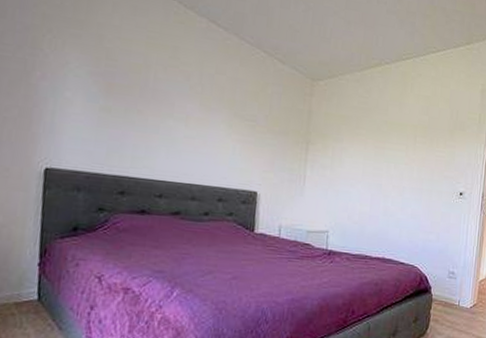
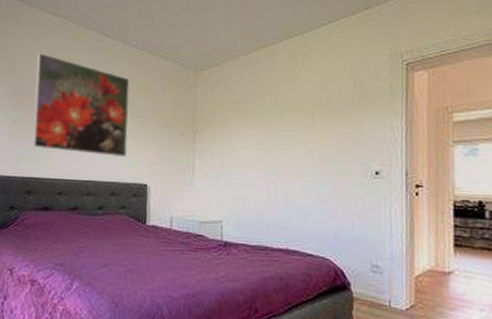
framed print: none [127,32,243,163] -> present [32,53,130,158]

